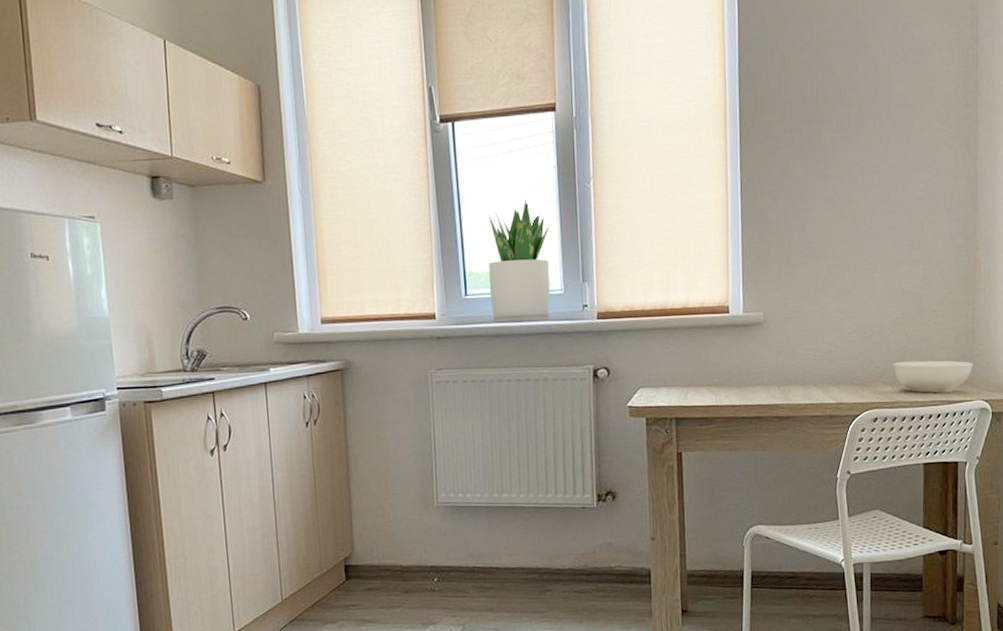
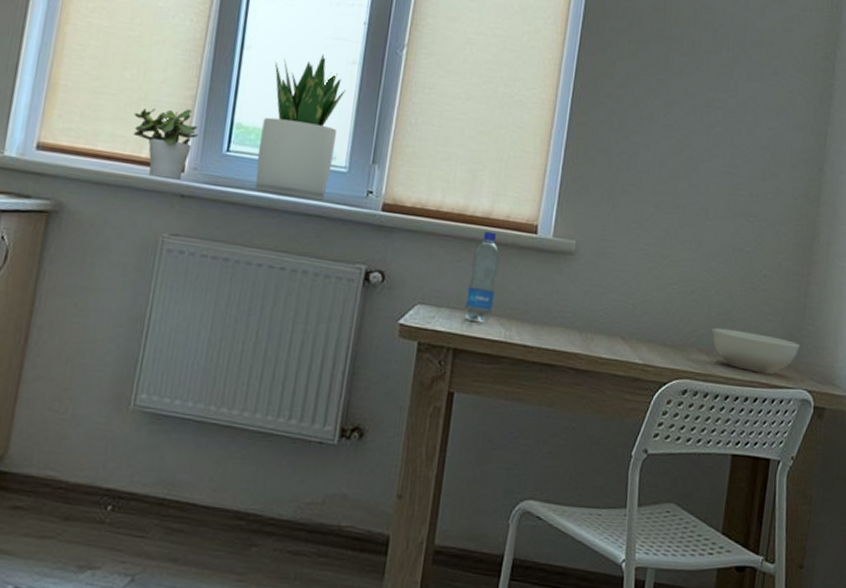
potted plant: none [388,268,440,327] -> present [134,108,198,180]
bottle: none [678,318,702,394] -> present [464,231,500,323]

